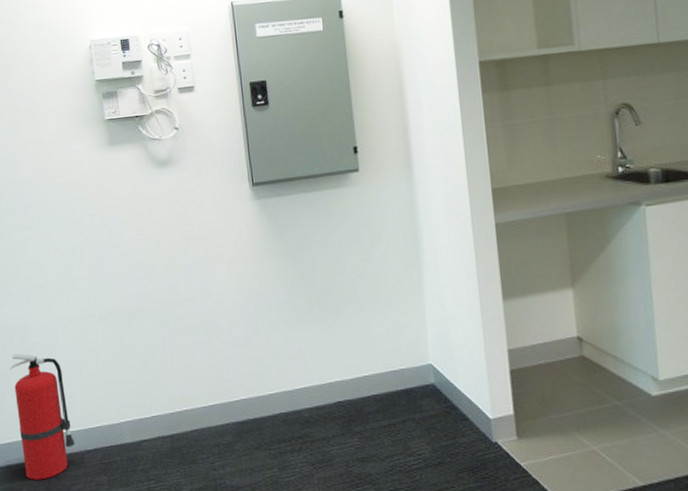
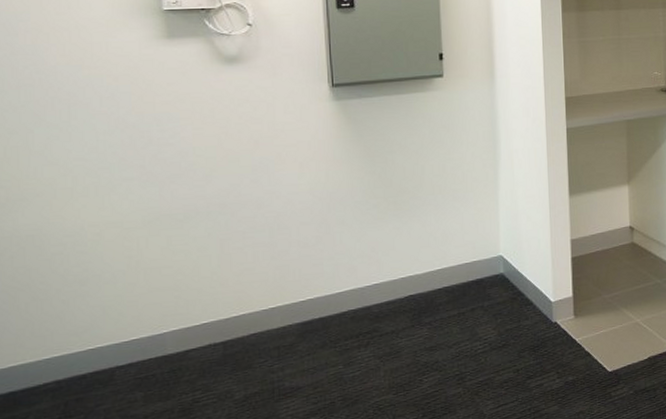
fire extinguisher: present [9,353,75,480] -> none [17,265,102,406]

